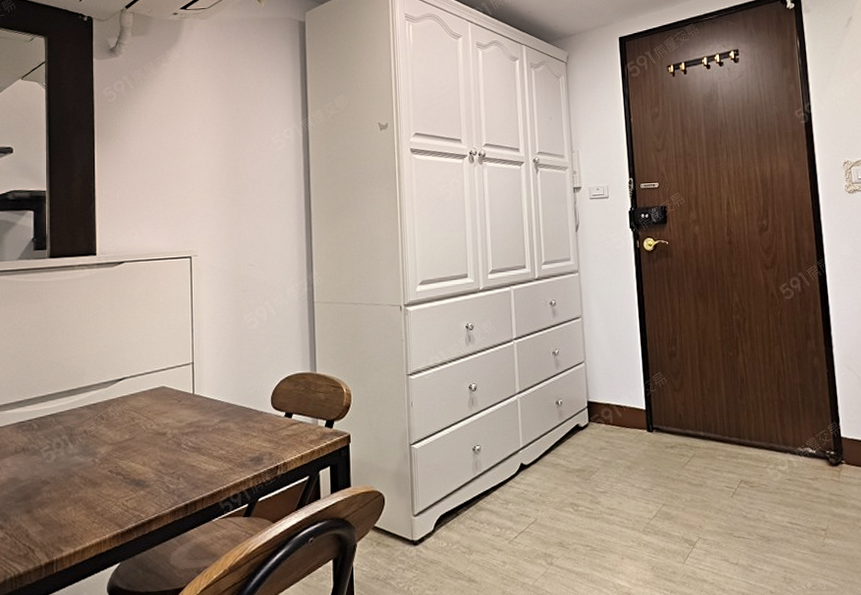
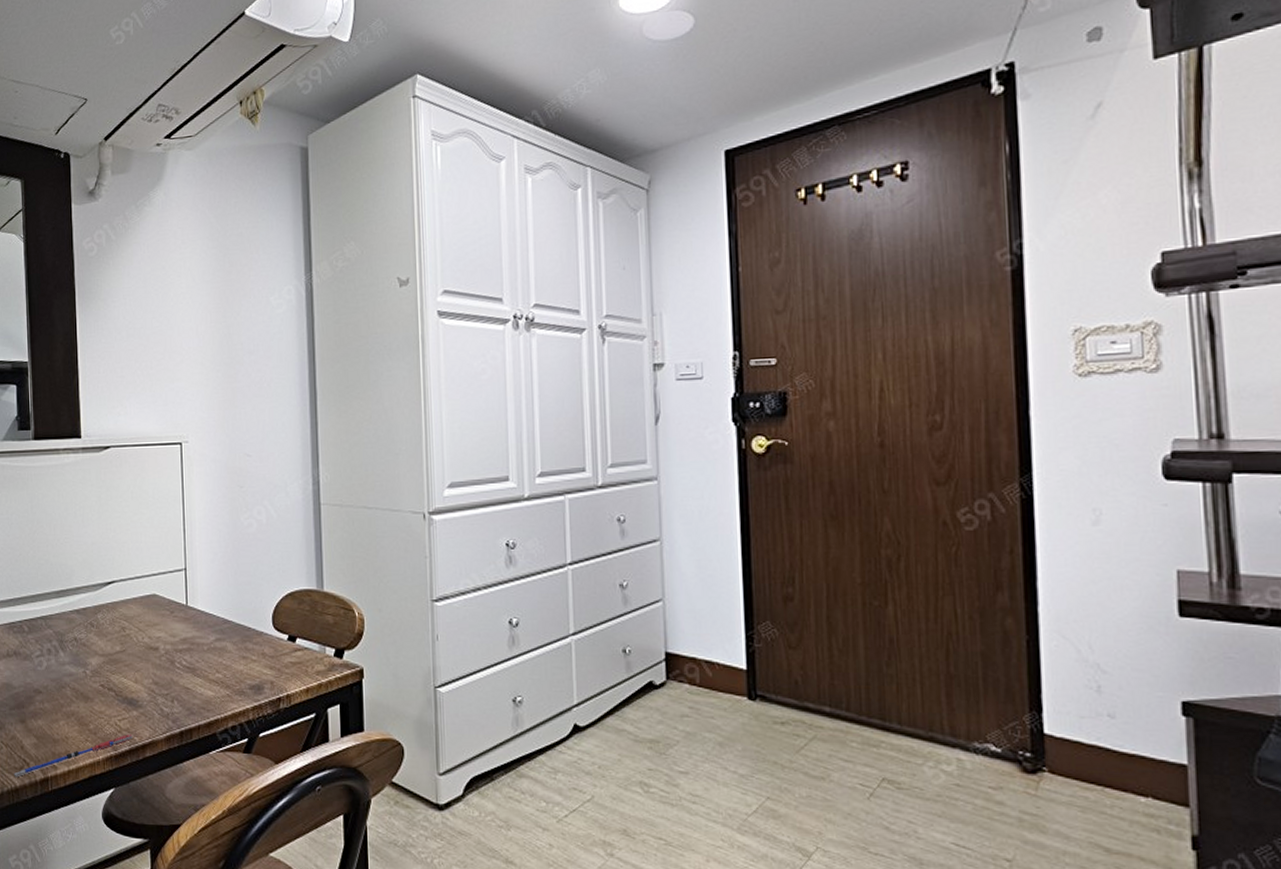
pen: none [18,512,139,565] -> present [14,734,133,778]

